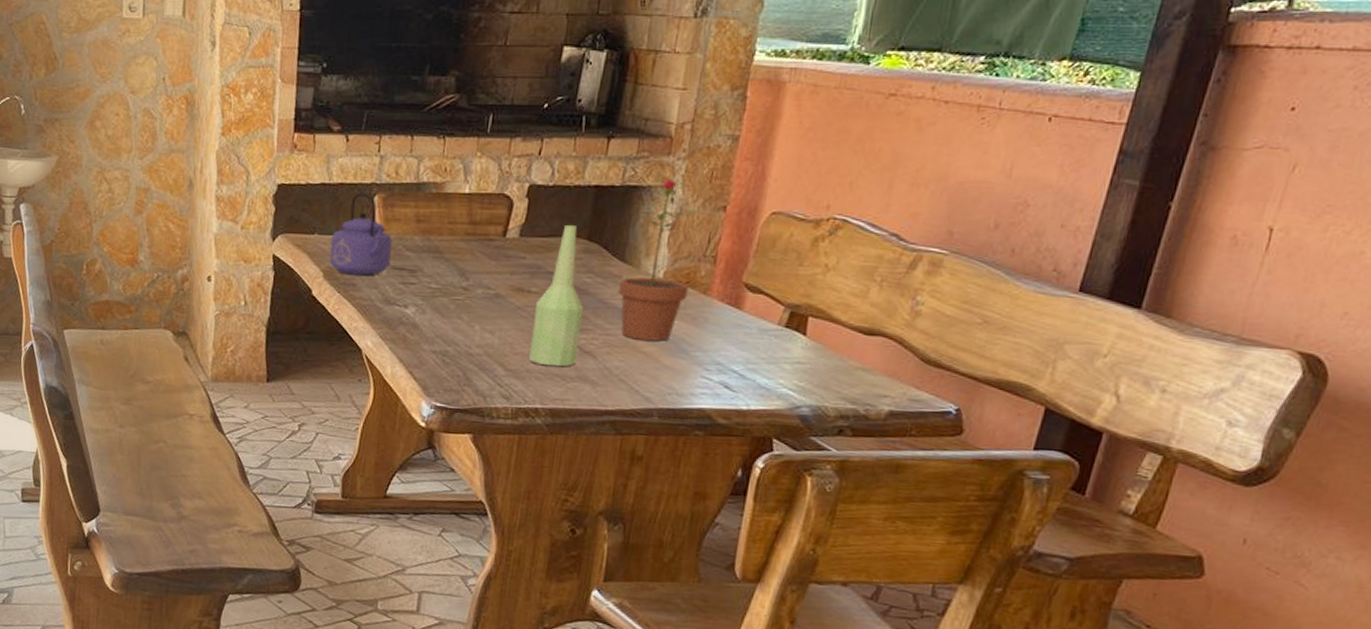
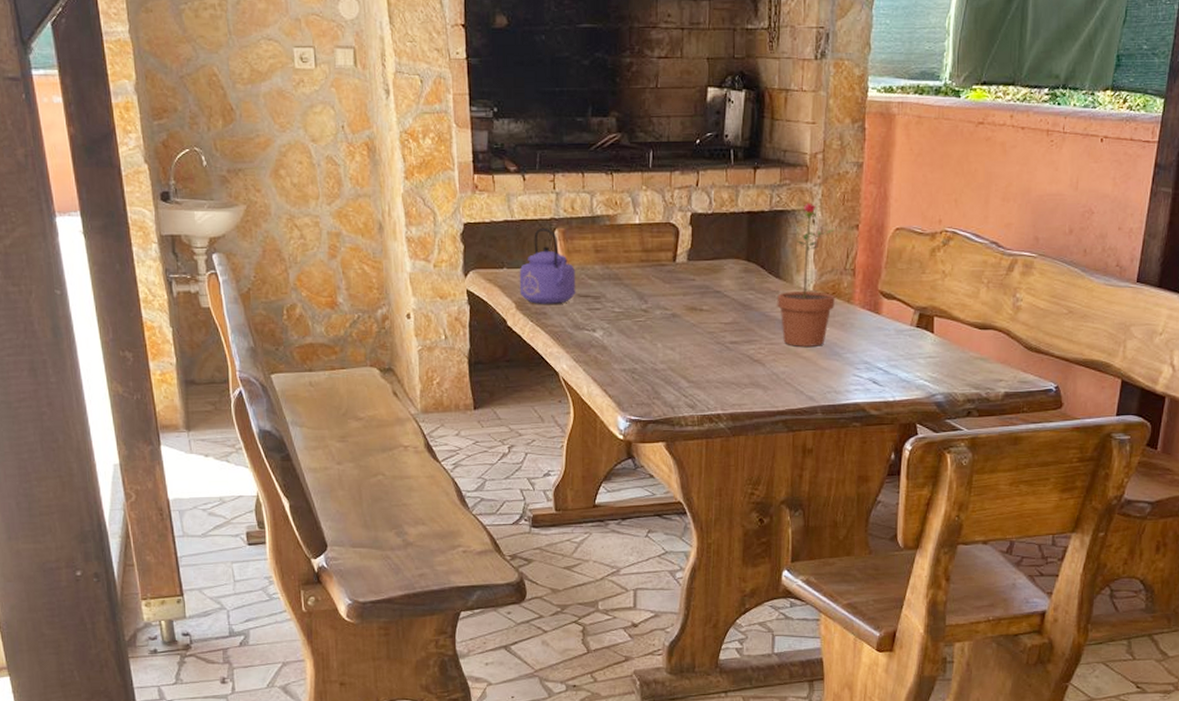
bottle: present [529,224,584,367] -> none [707,247,750,376]

